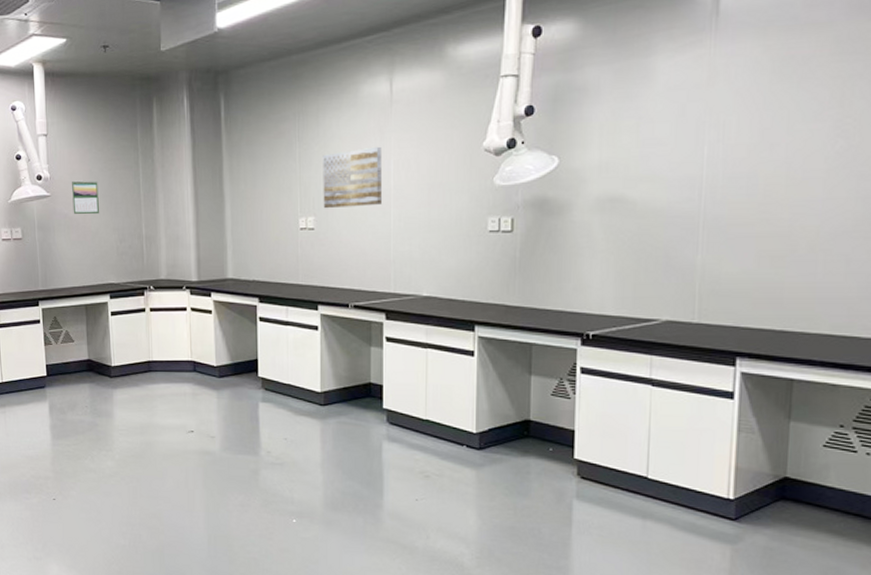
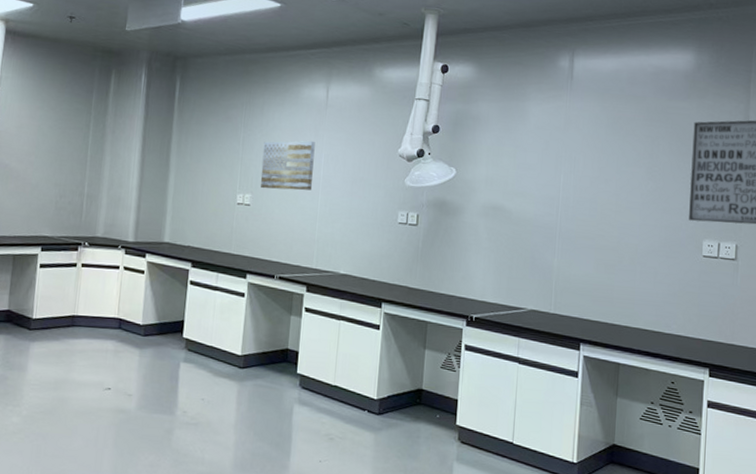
calendar: present [72,180,99,215] -> none [14,133,46,169]

